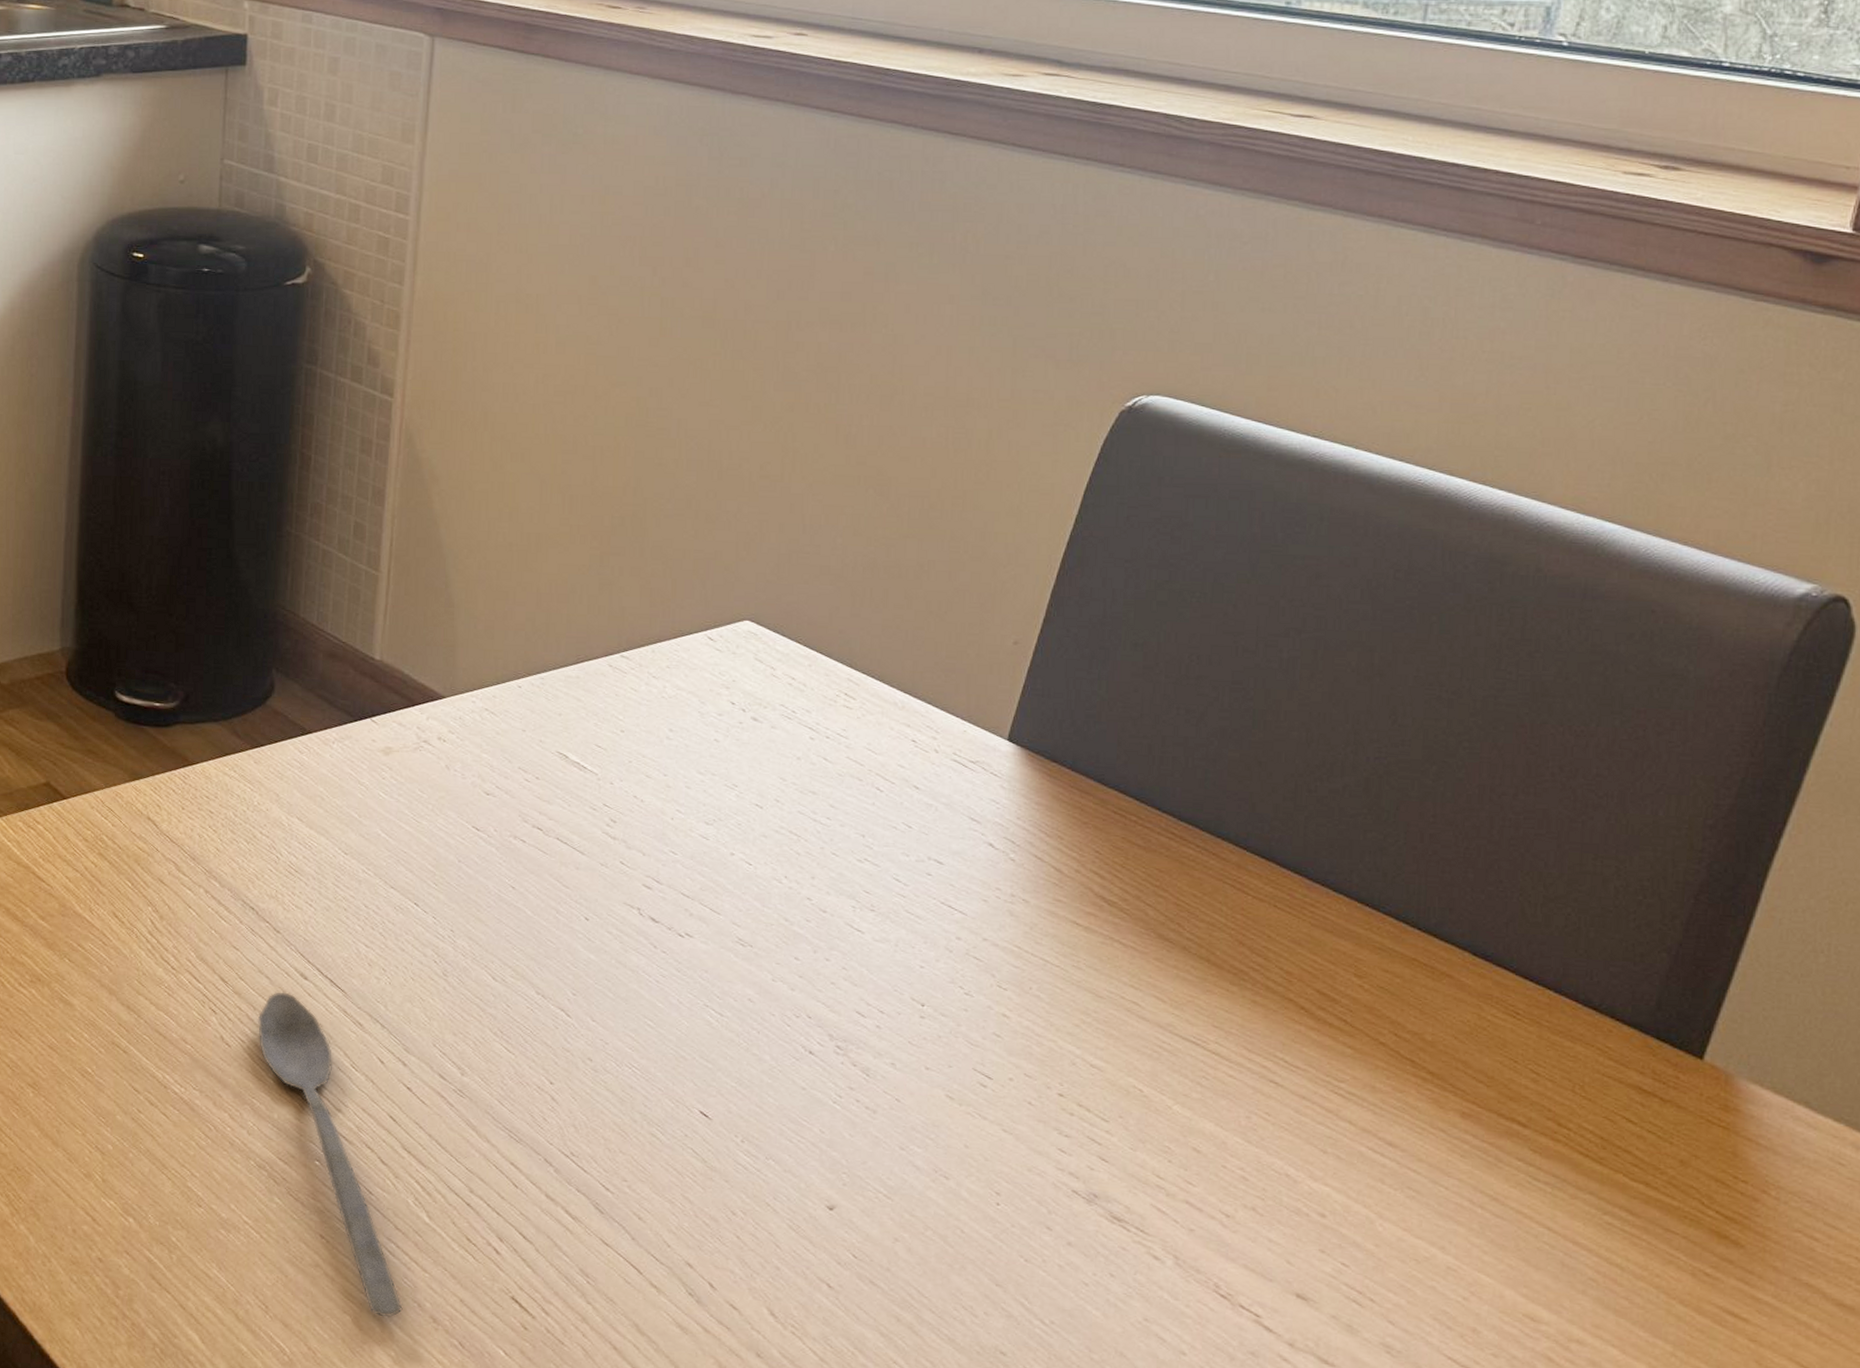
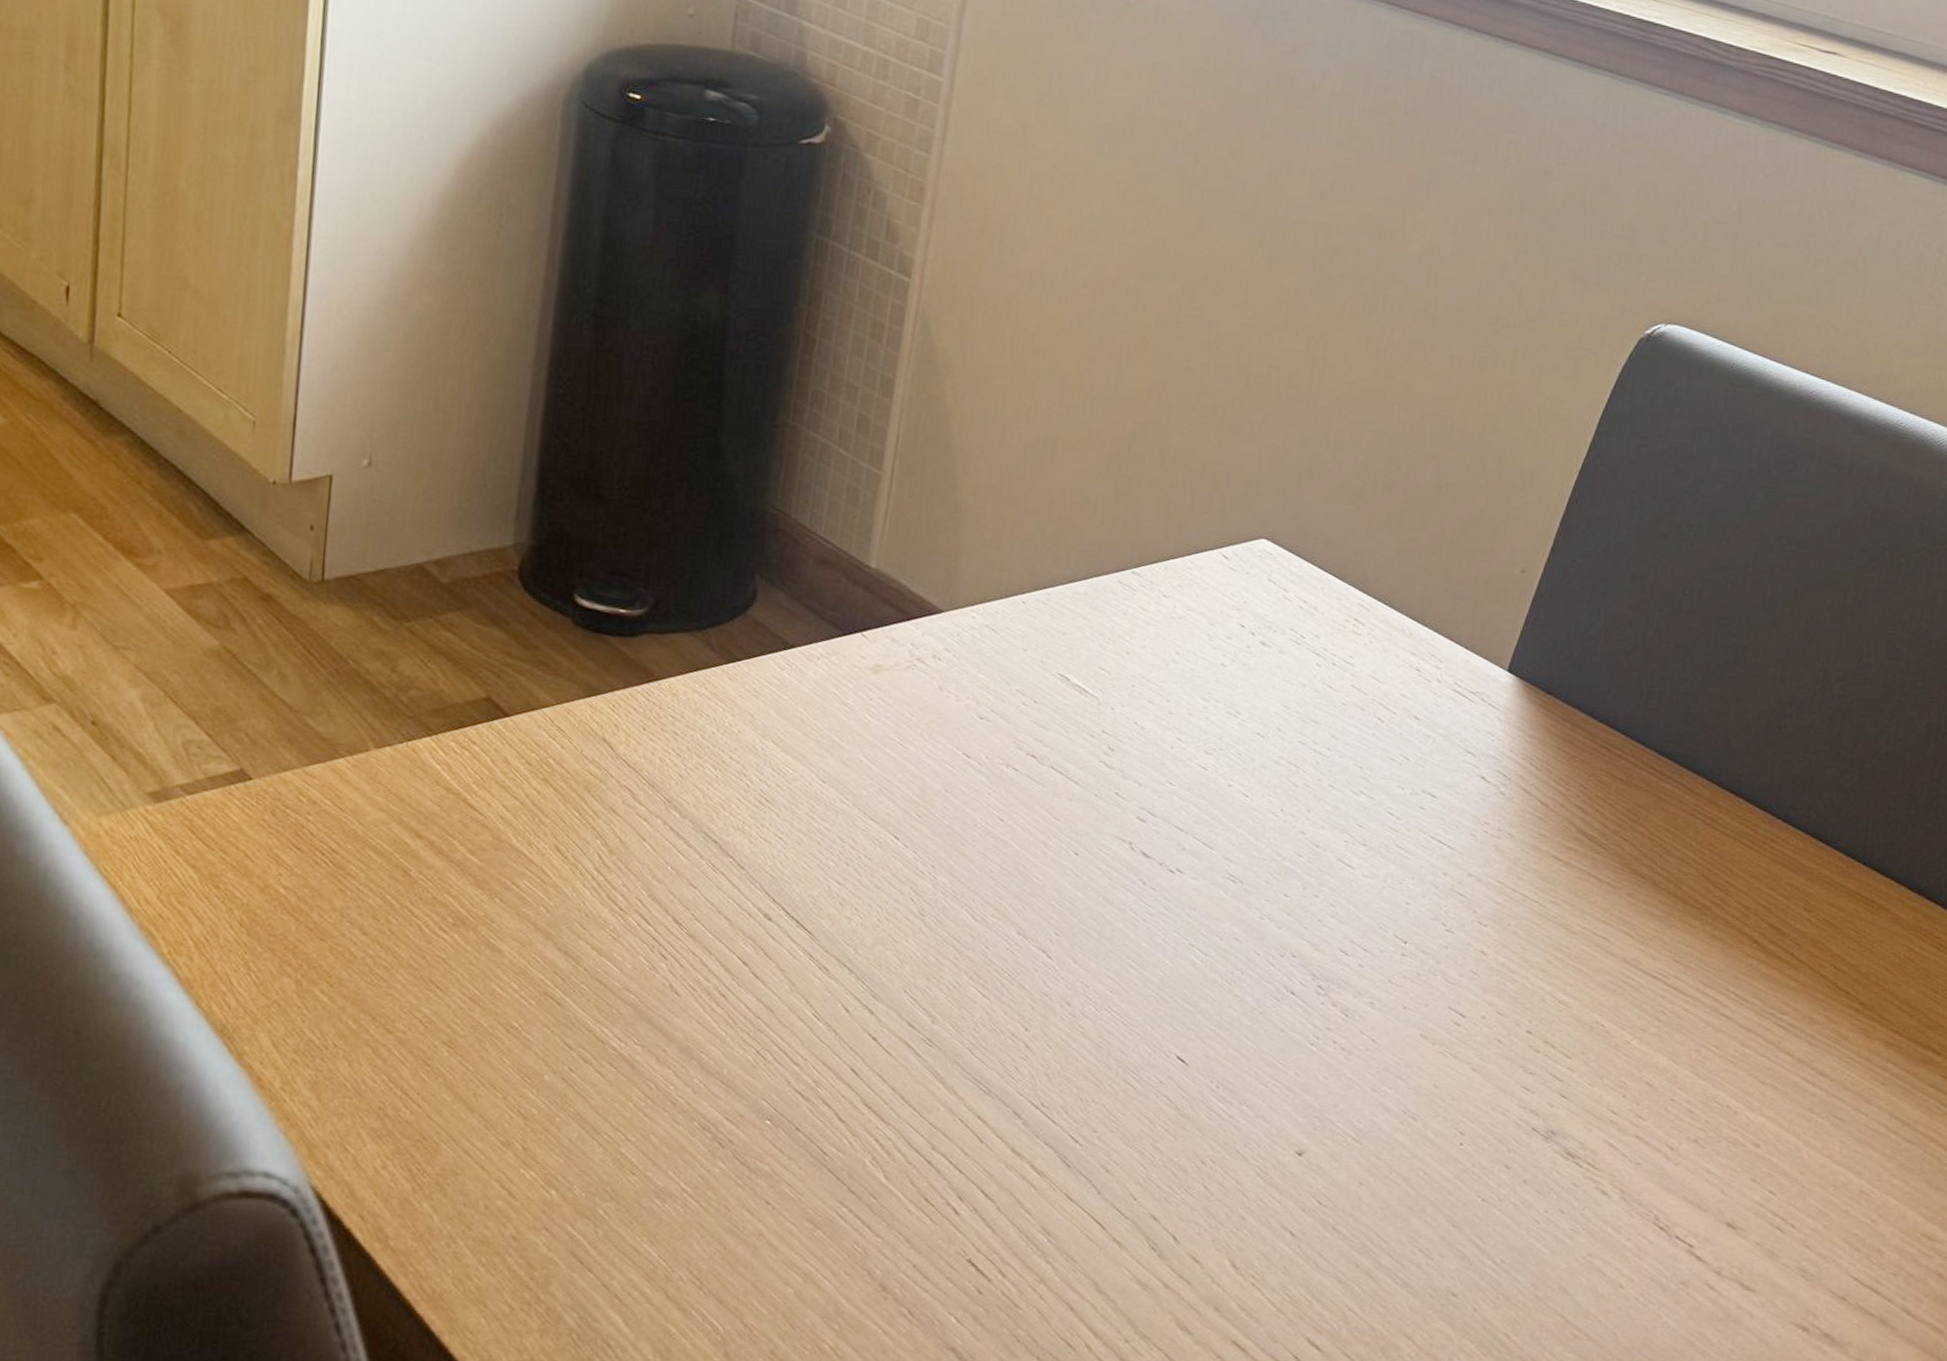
spoon: present [257,991,403,1318] -> none [712,934,851,1288]

